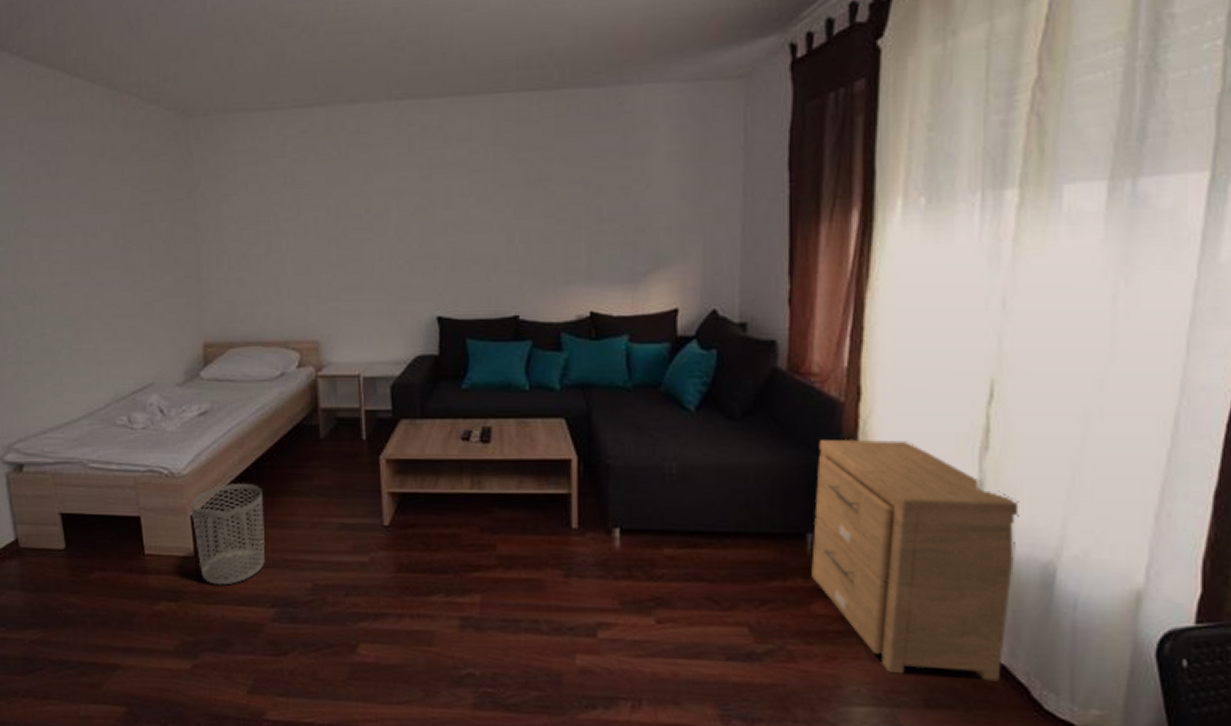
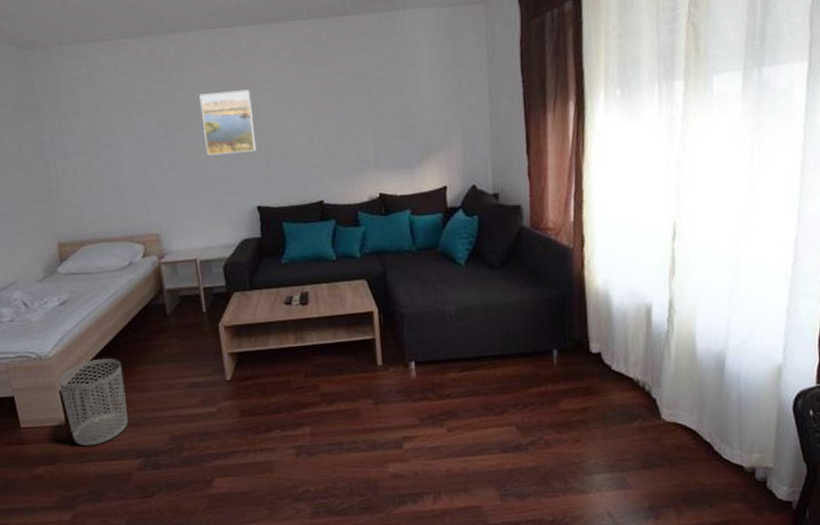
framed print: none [379,174,442,252] -> present [199,89,257,156]
side table: present [811,440,1019,682] -> none [557,273,698,447]

